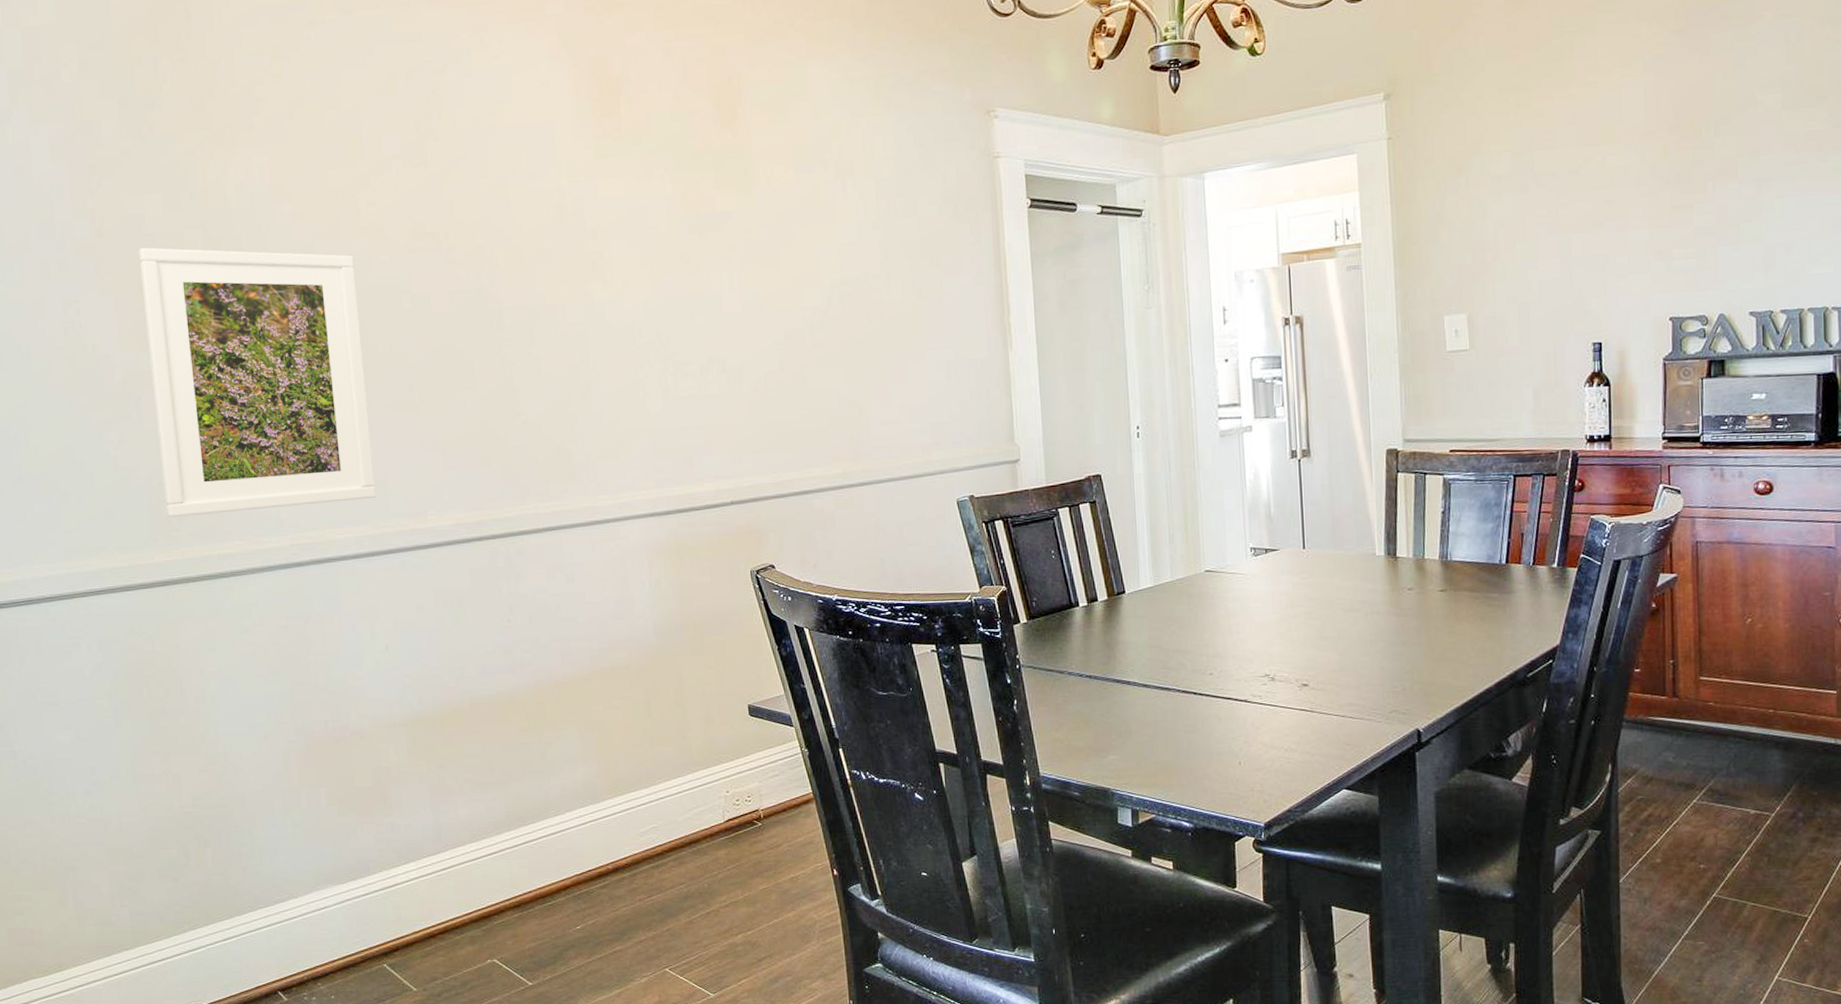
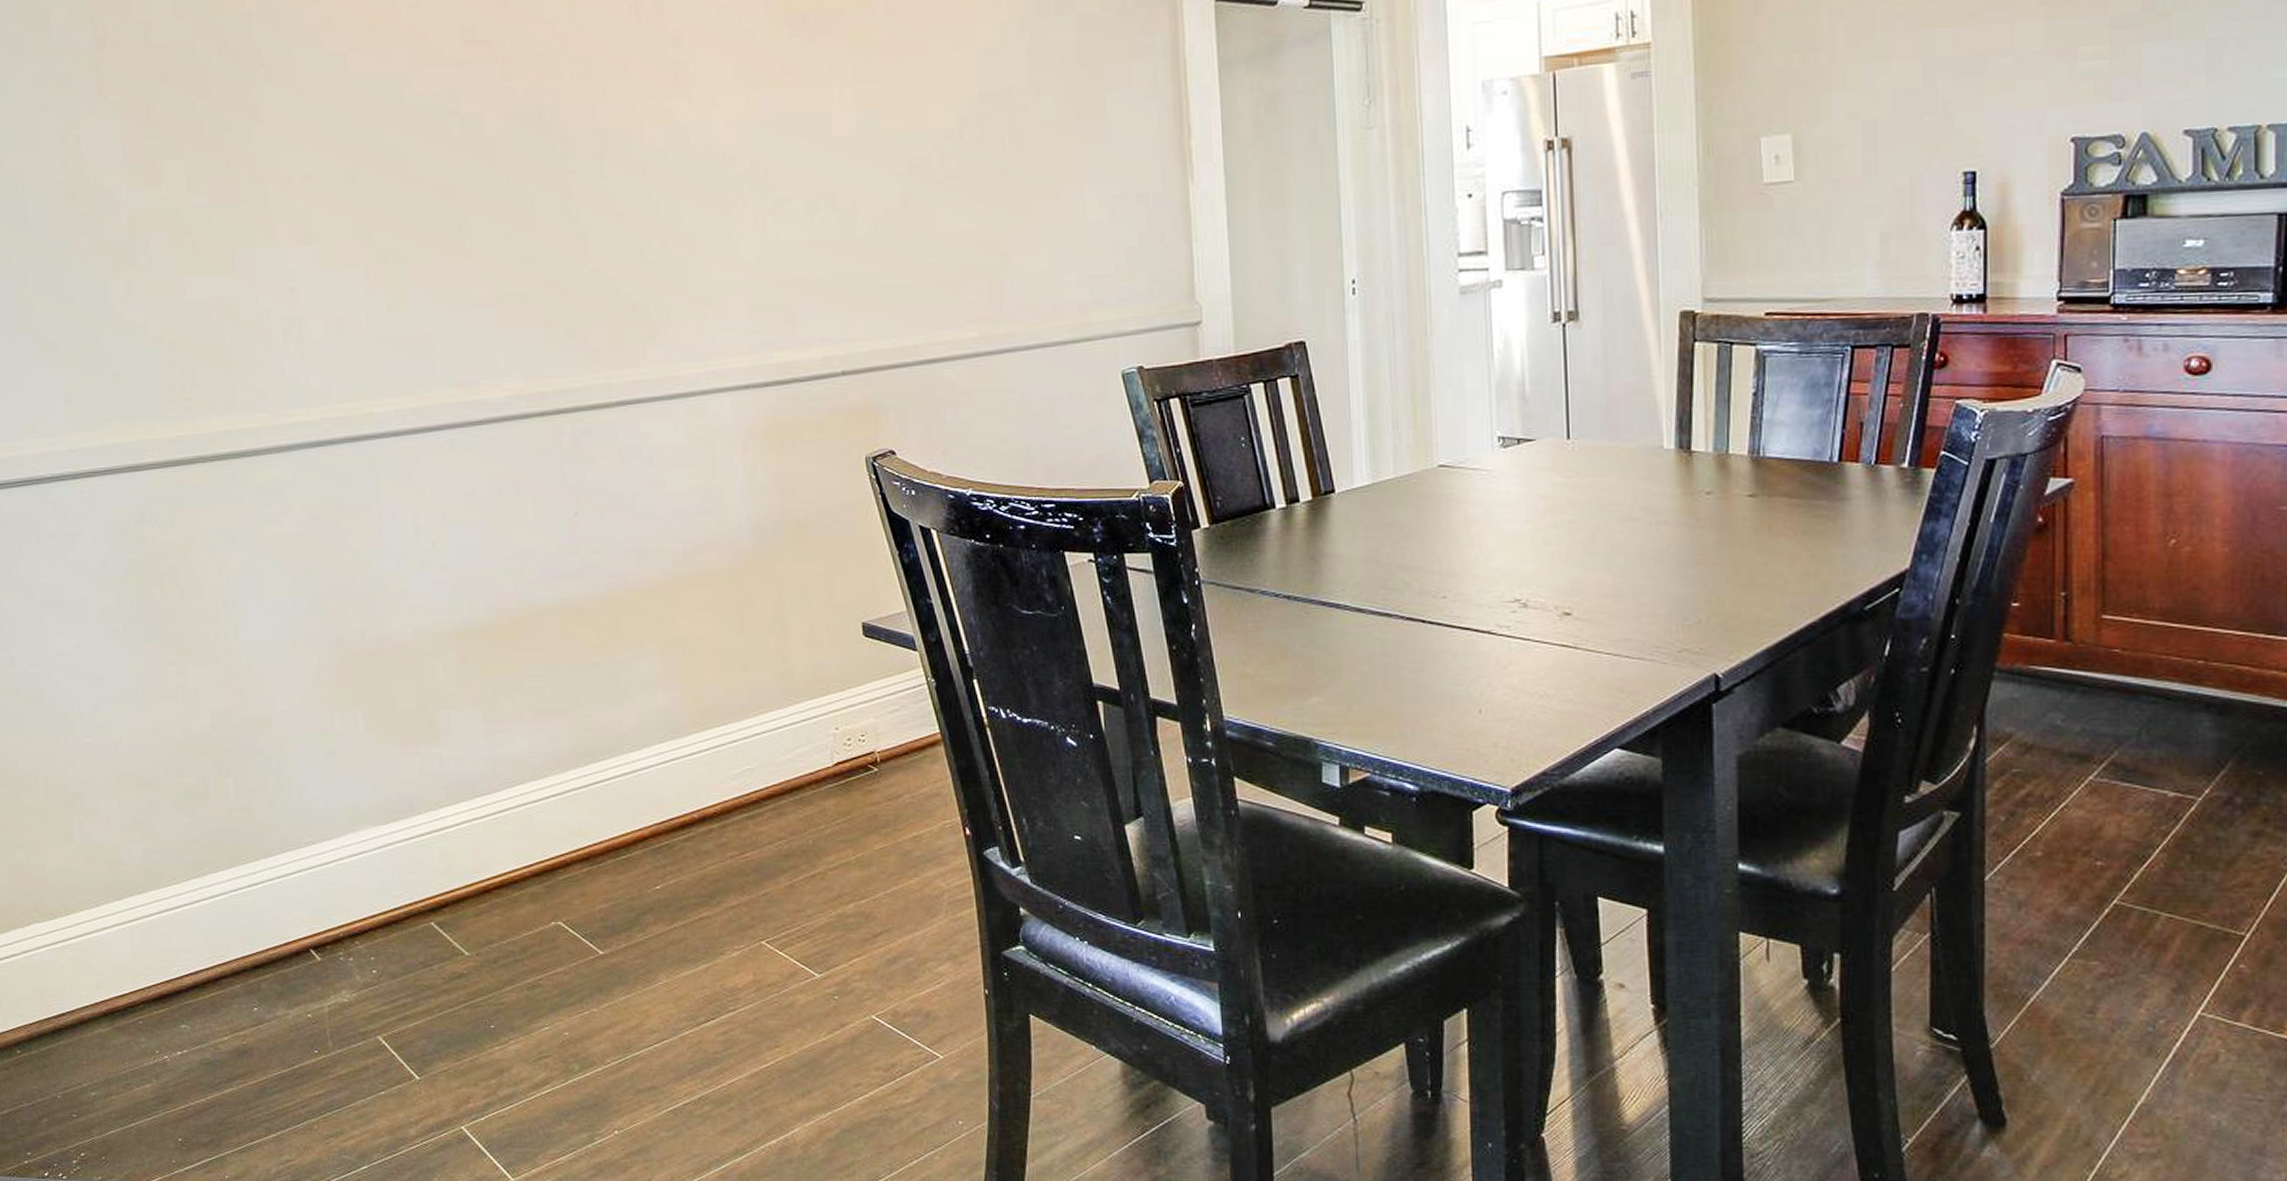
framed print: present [139,247,377,517] -> none [146,60,421,384]

